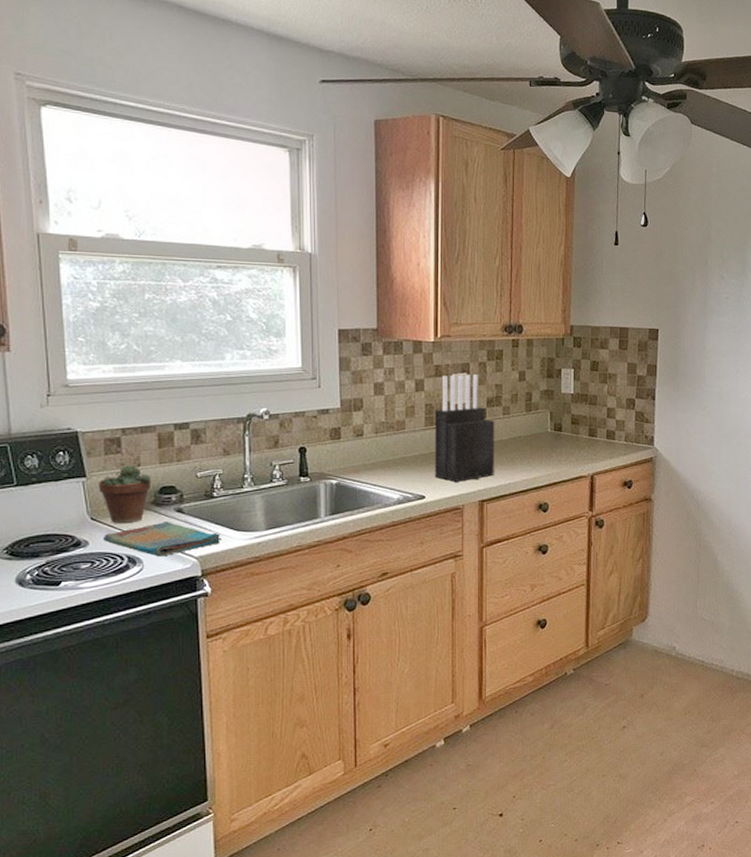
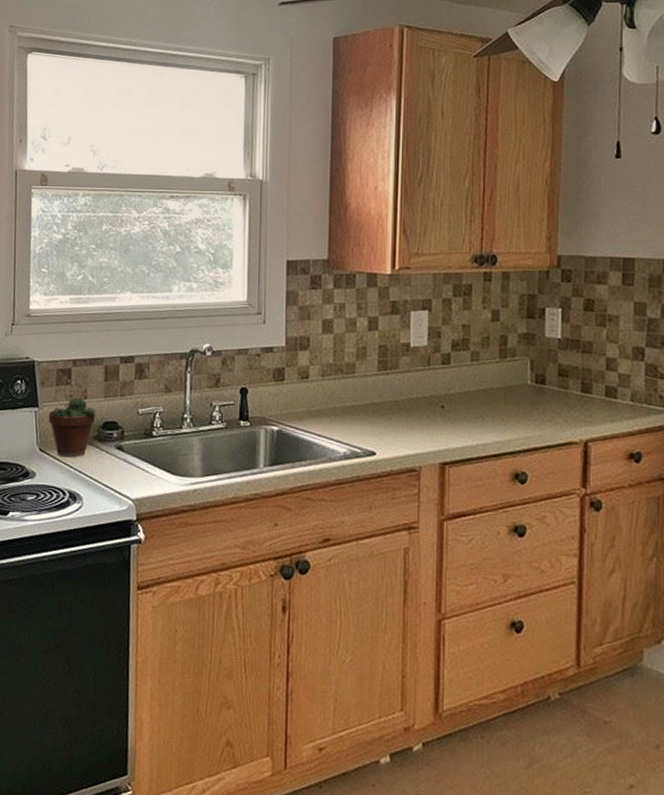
dish towel: present [104,520,221,557] -> none [49,457,158,496]
knife block: present [434,373,495,482] -> none [387,311,461,438]

